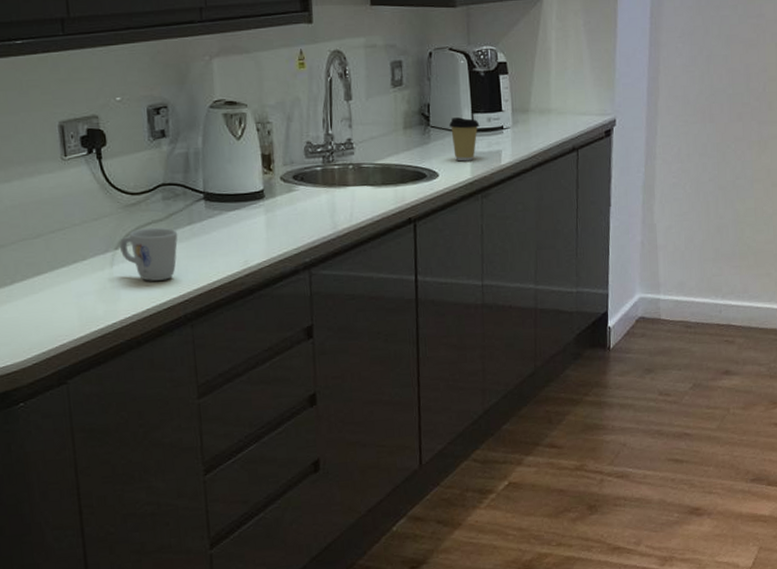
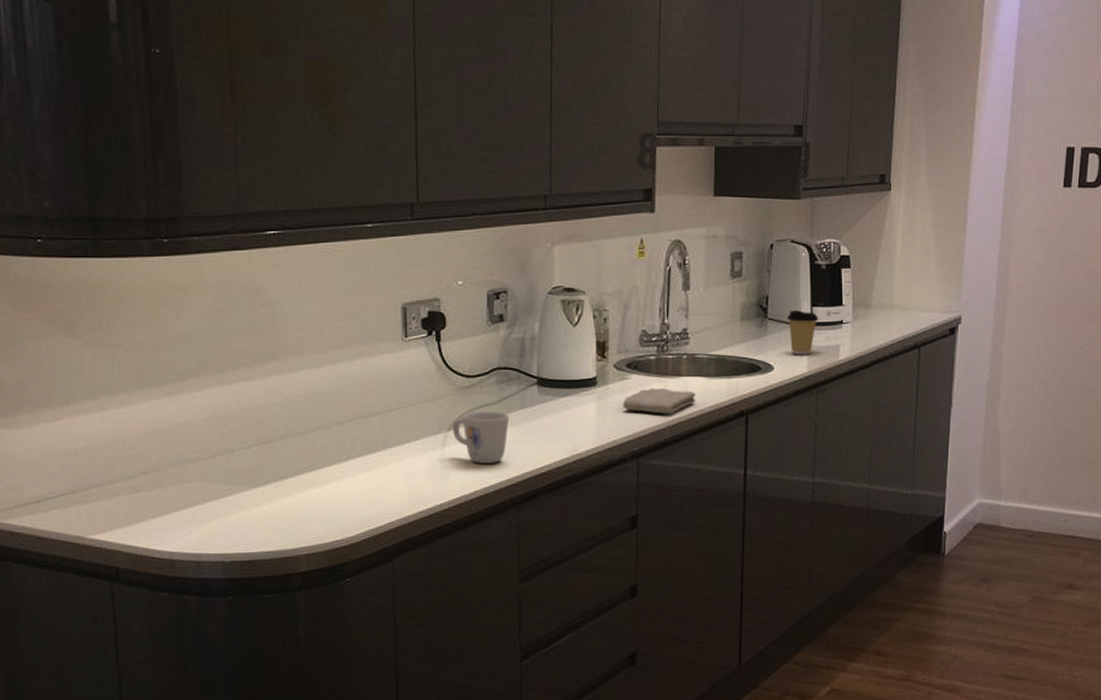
washcloth: none [291,198,364,225] -> present [623,388,696,414]

